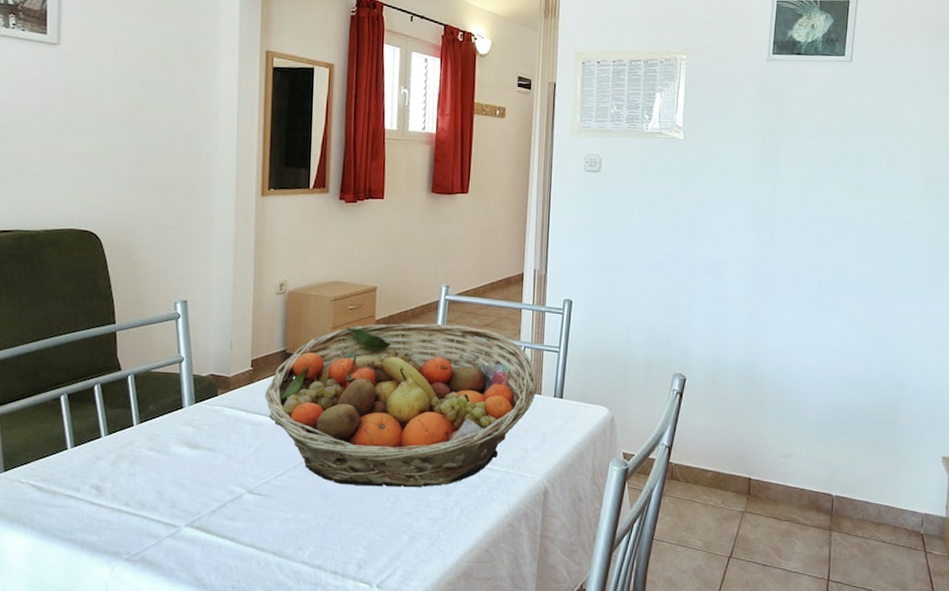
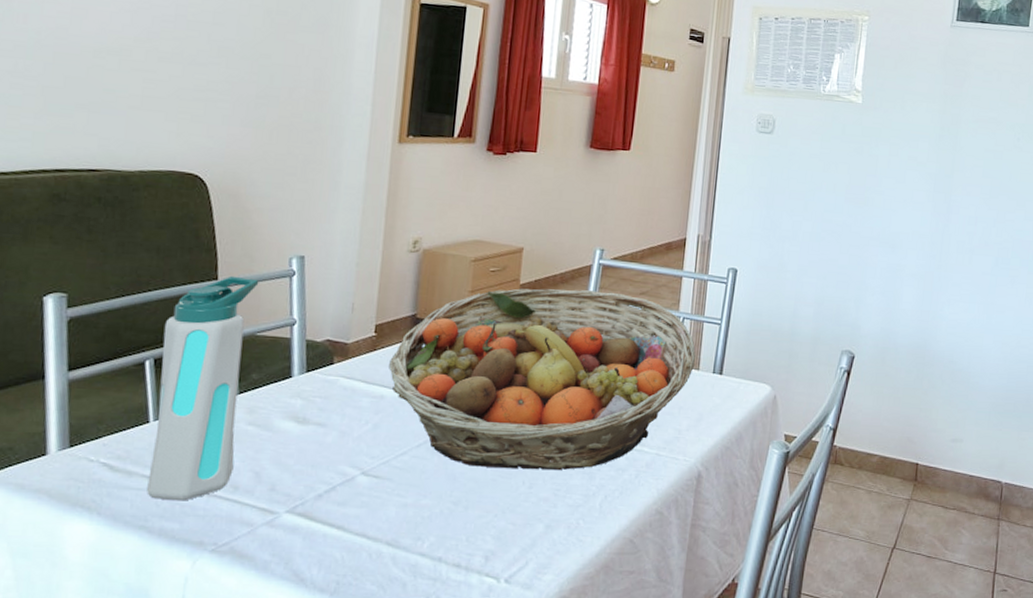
water bottle: none [70,320,150,517] -> present [147,275,259,501]

